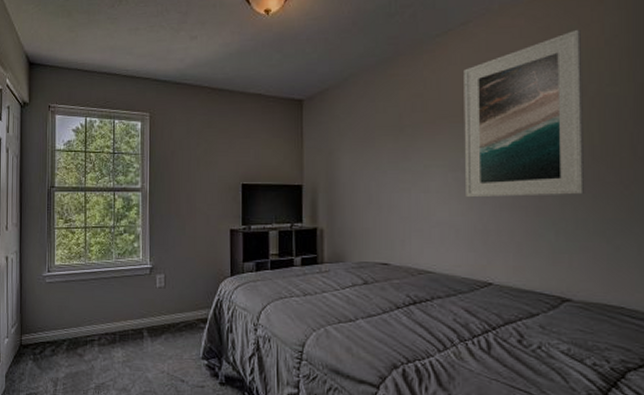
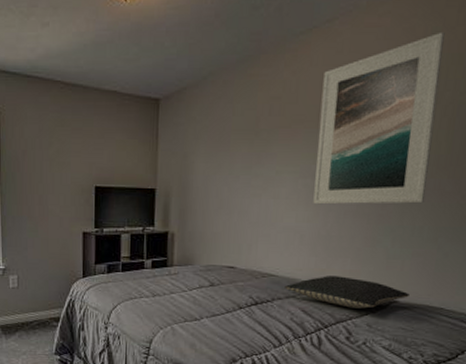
pillow: none [444,272,583,308] -> present [285,276,409,309]

